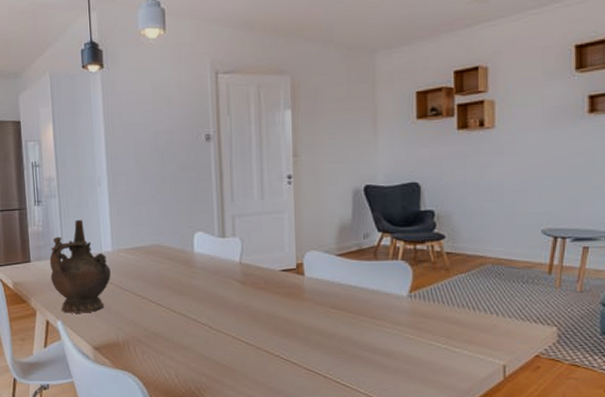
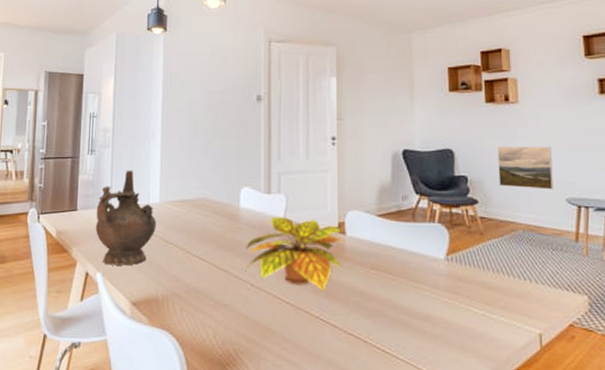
plant: none [202,260,302,331] -> present [246,217,344,291]
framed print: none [468,175,529,221] -> present [497,147,554,190]

